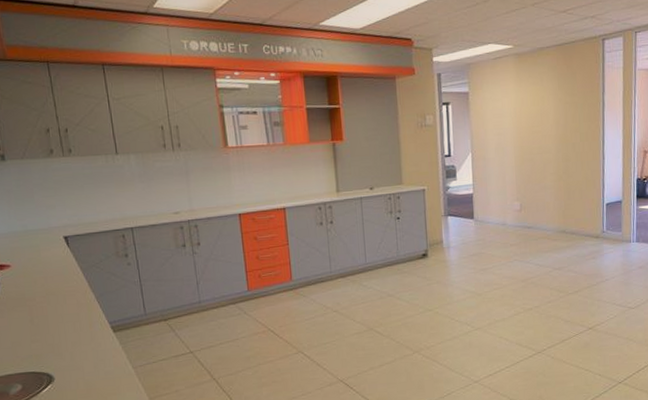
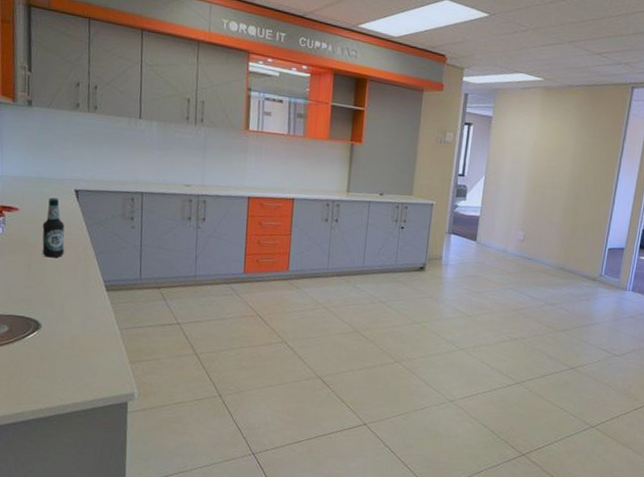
bottle: none [37,248,64,309] -> present [42,197,65,258]

